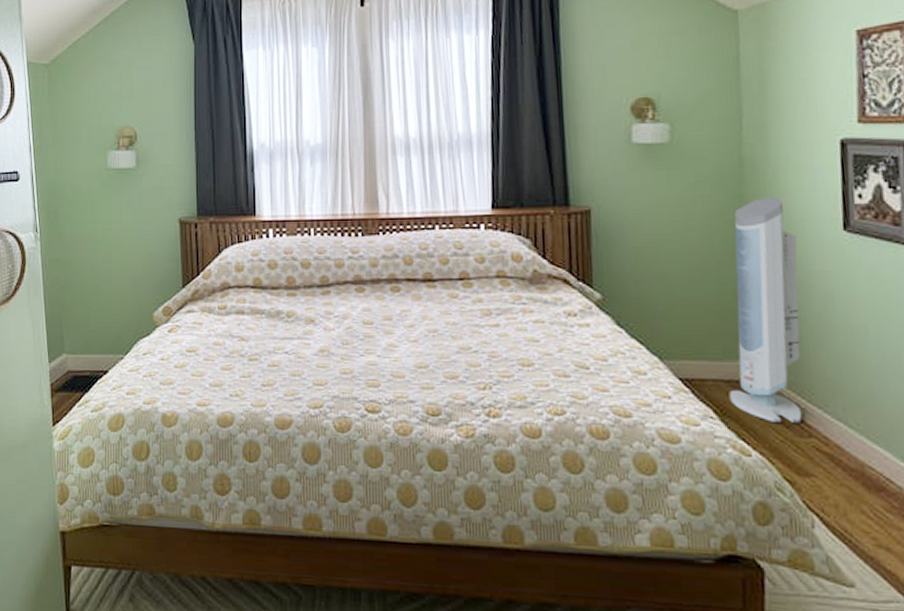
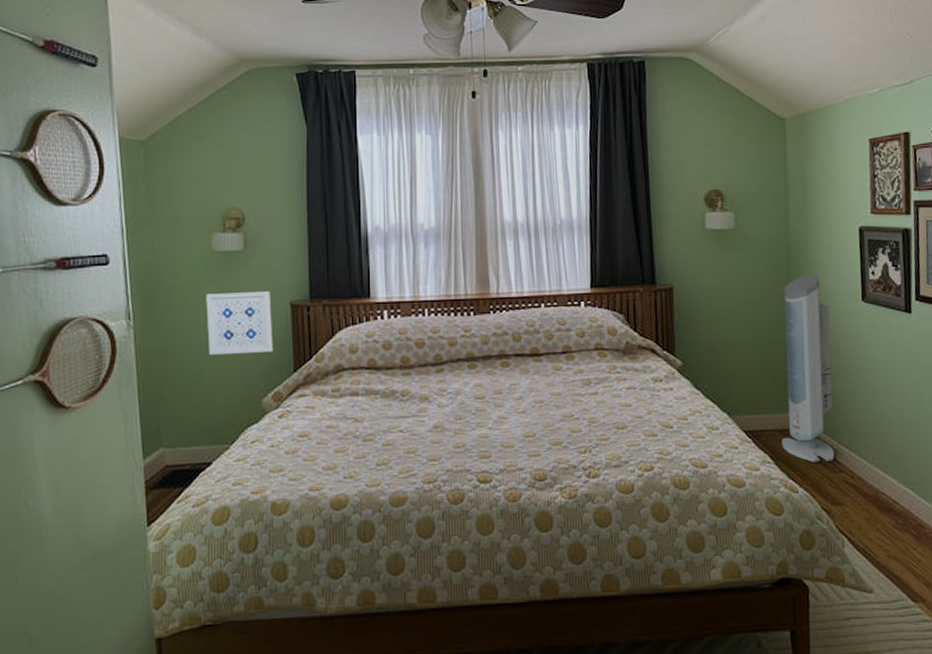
wall art: none [102,208,163,268] -> present [206,291,274,355]

